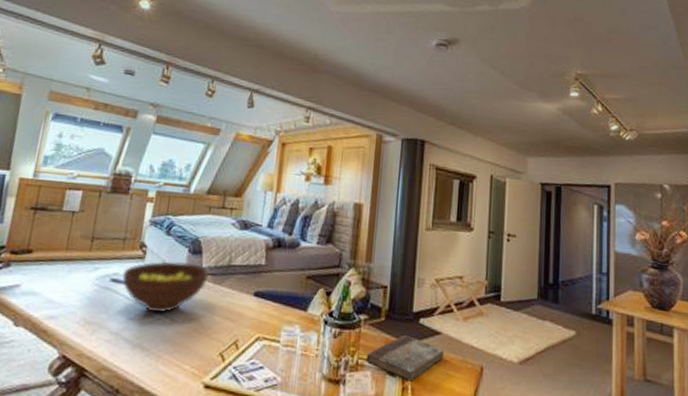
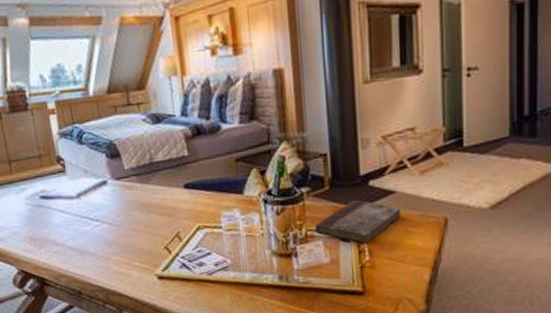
fruit bowl: present [122,261,209,312] -> none [49,167,134,220]

